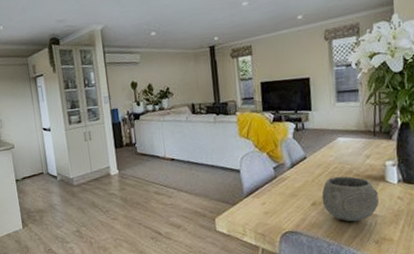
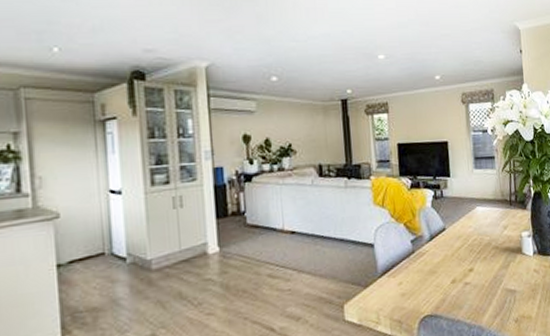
bowl: present [322,176,379,222] -> none [461,249,517,300]

